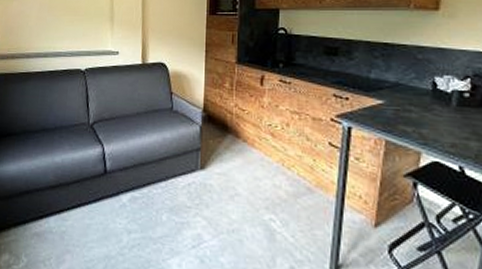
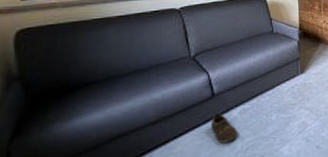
shoe: none [100,194,126,232] -> present [210,113,238,144]

